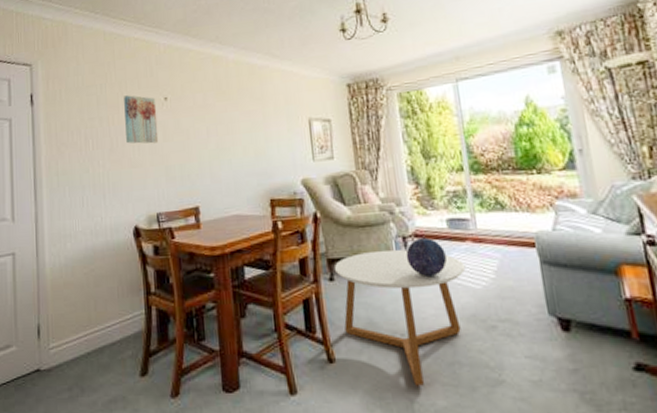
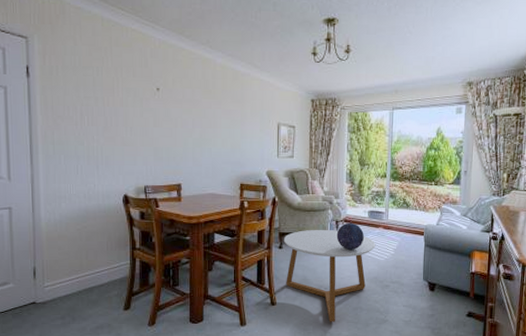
wall art: present [124,95,159,144] -> none [119,81,150,127]

